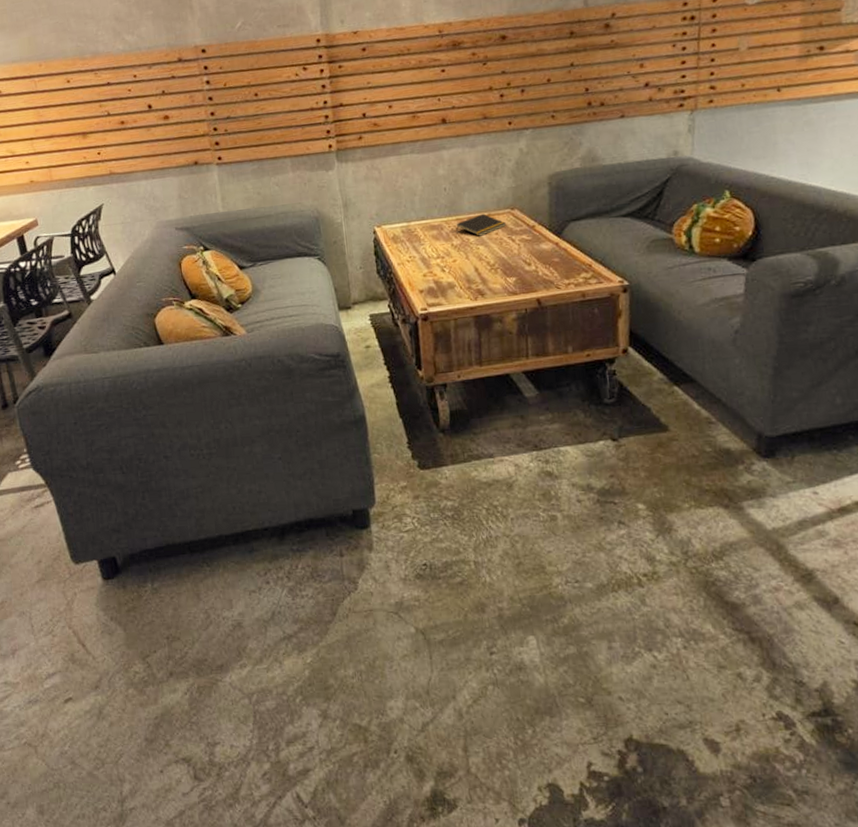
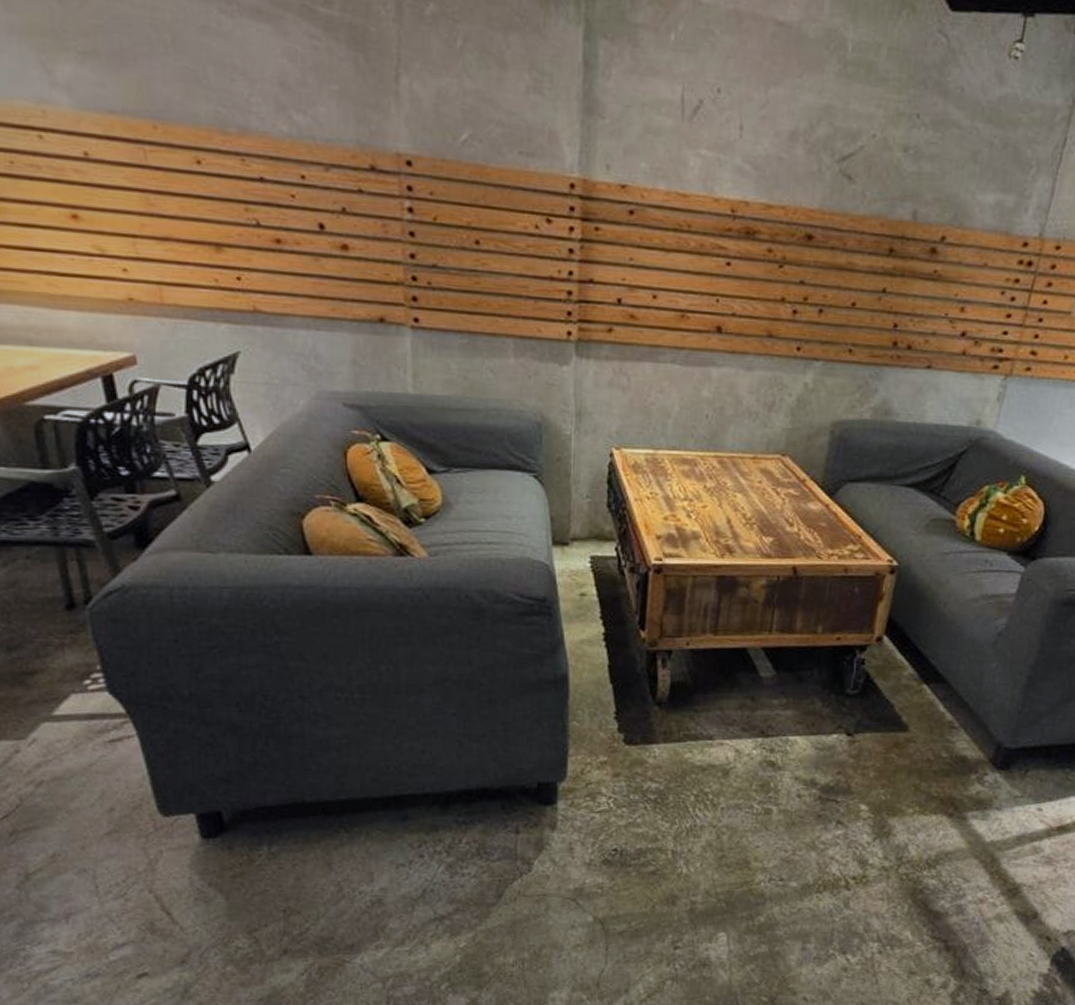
notepad: present [456,213,506,236] -> none [712,455,773,482]

